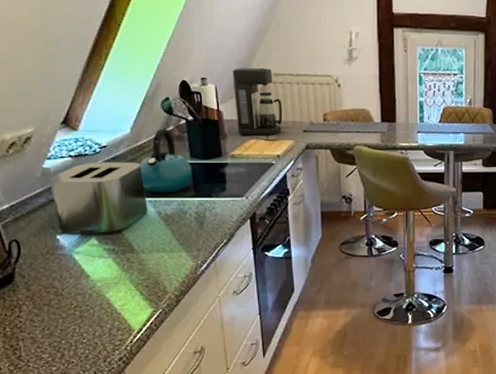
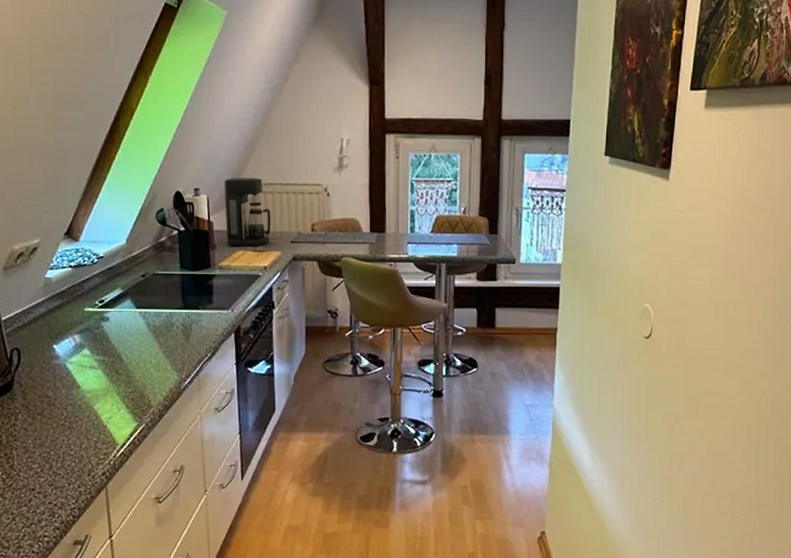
toaster: present [49,162,148,235] -> none [50,272,138,345]
kettle: present [139,129,193,194] -> none [132,240,182,305]

